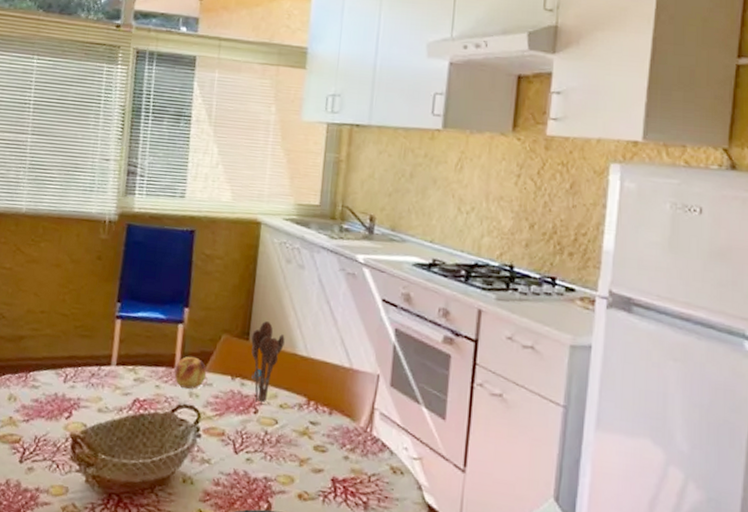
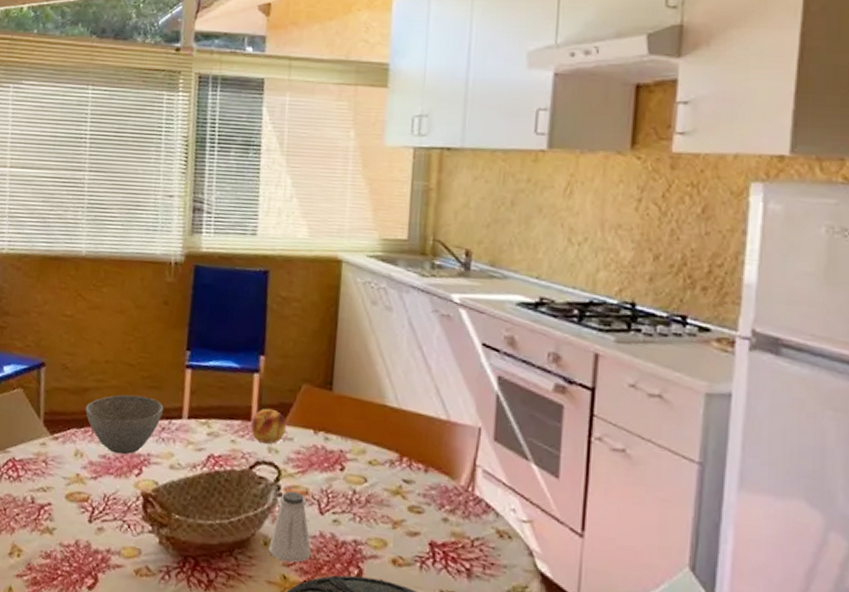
bowl: none [20,342,95,399] -> present [85,394,164,455]
saltshaker: none [187,432,226,498] -> present [268,491,312,563]
utensil holder: present [251,321,285,405] -> none [335,369,373,461]

